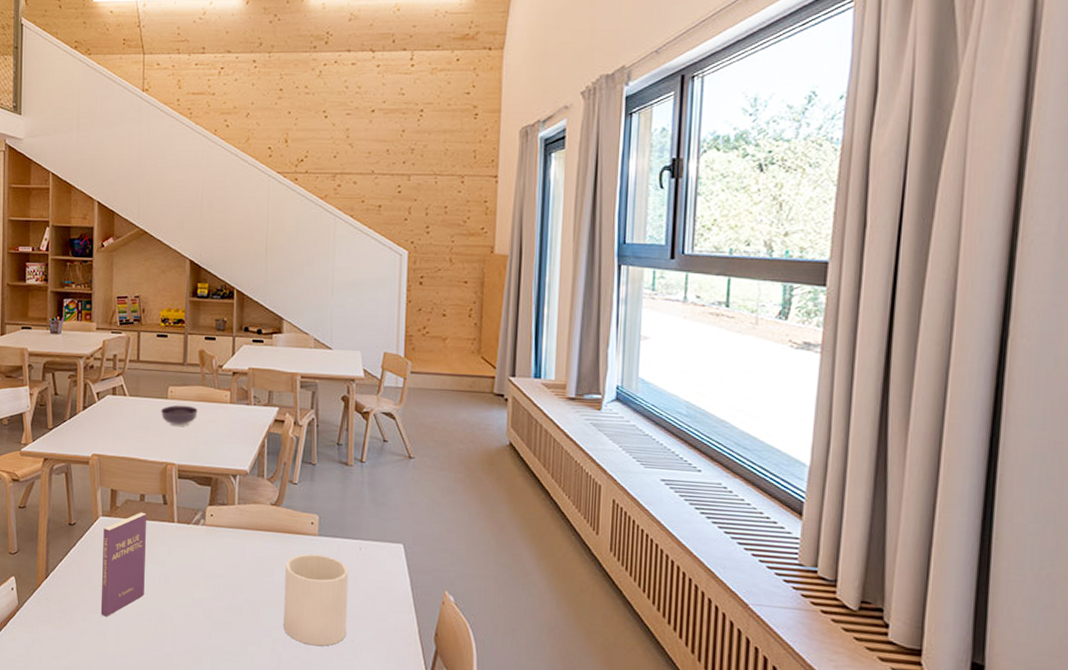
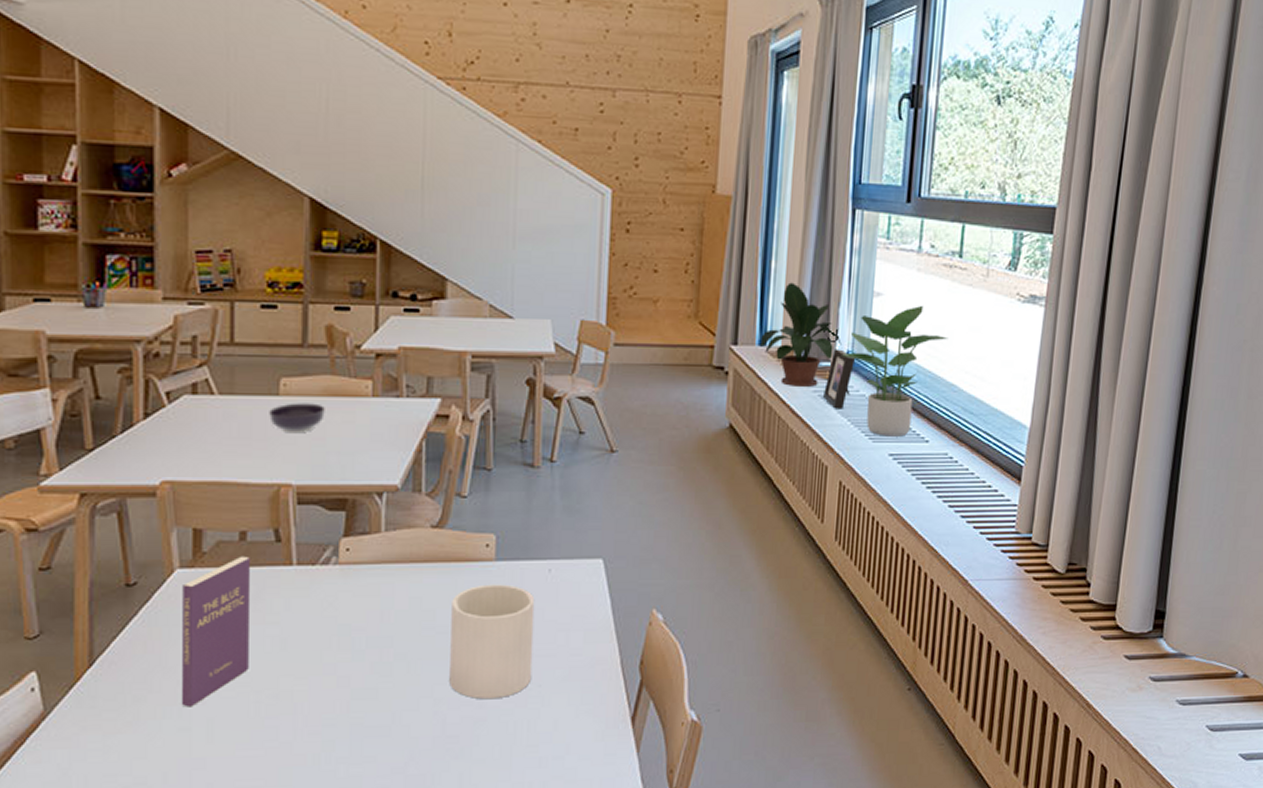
potted plant: none [536,326,612,416] -> present [760,282,843,388]
picture frame: none [594,384,626,437] -> present [822,349,856,409]
potted plant: none [612,349,718,465] -> present [842,306,948,437]

